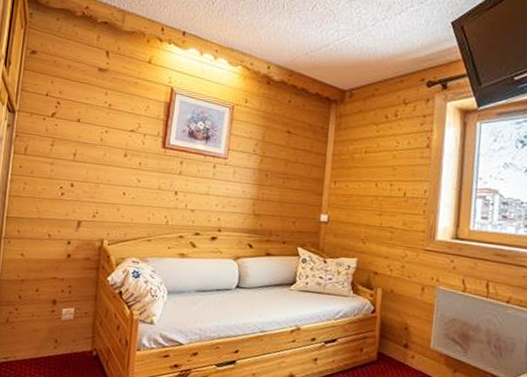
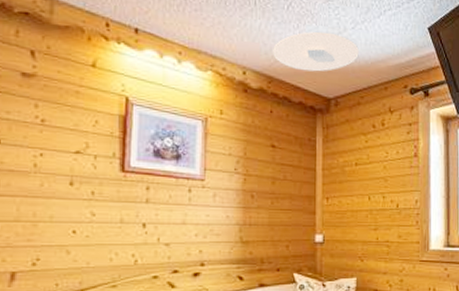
ceiling light: none [295,29,377,66] -> present [273,31,359,72]

